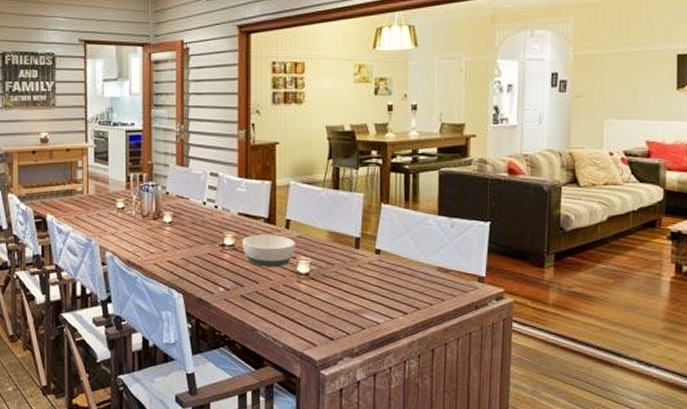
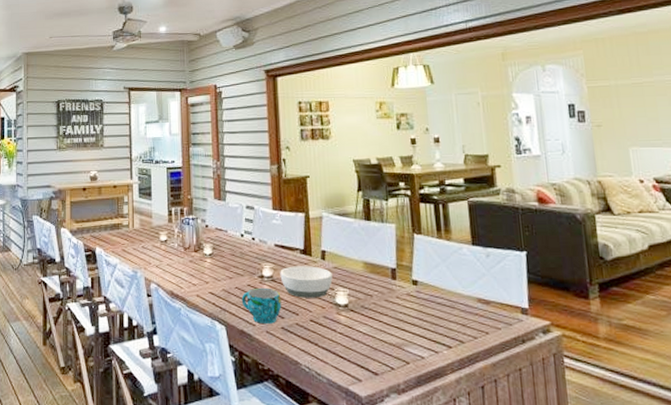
cup: none [201,256,242,293] -> present [241,287,282,325]

